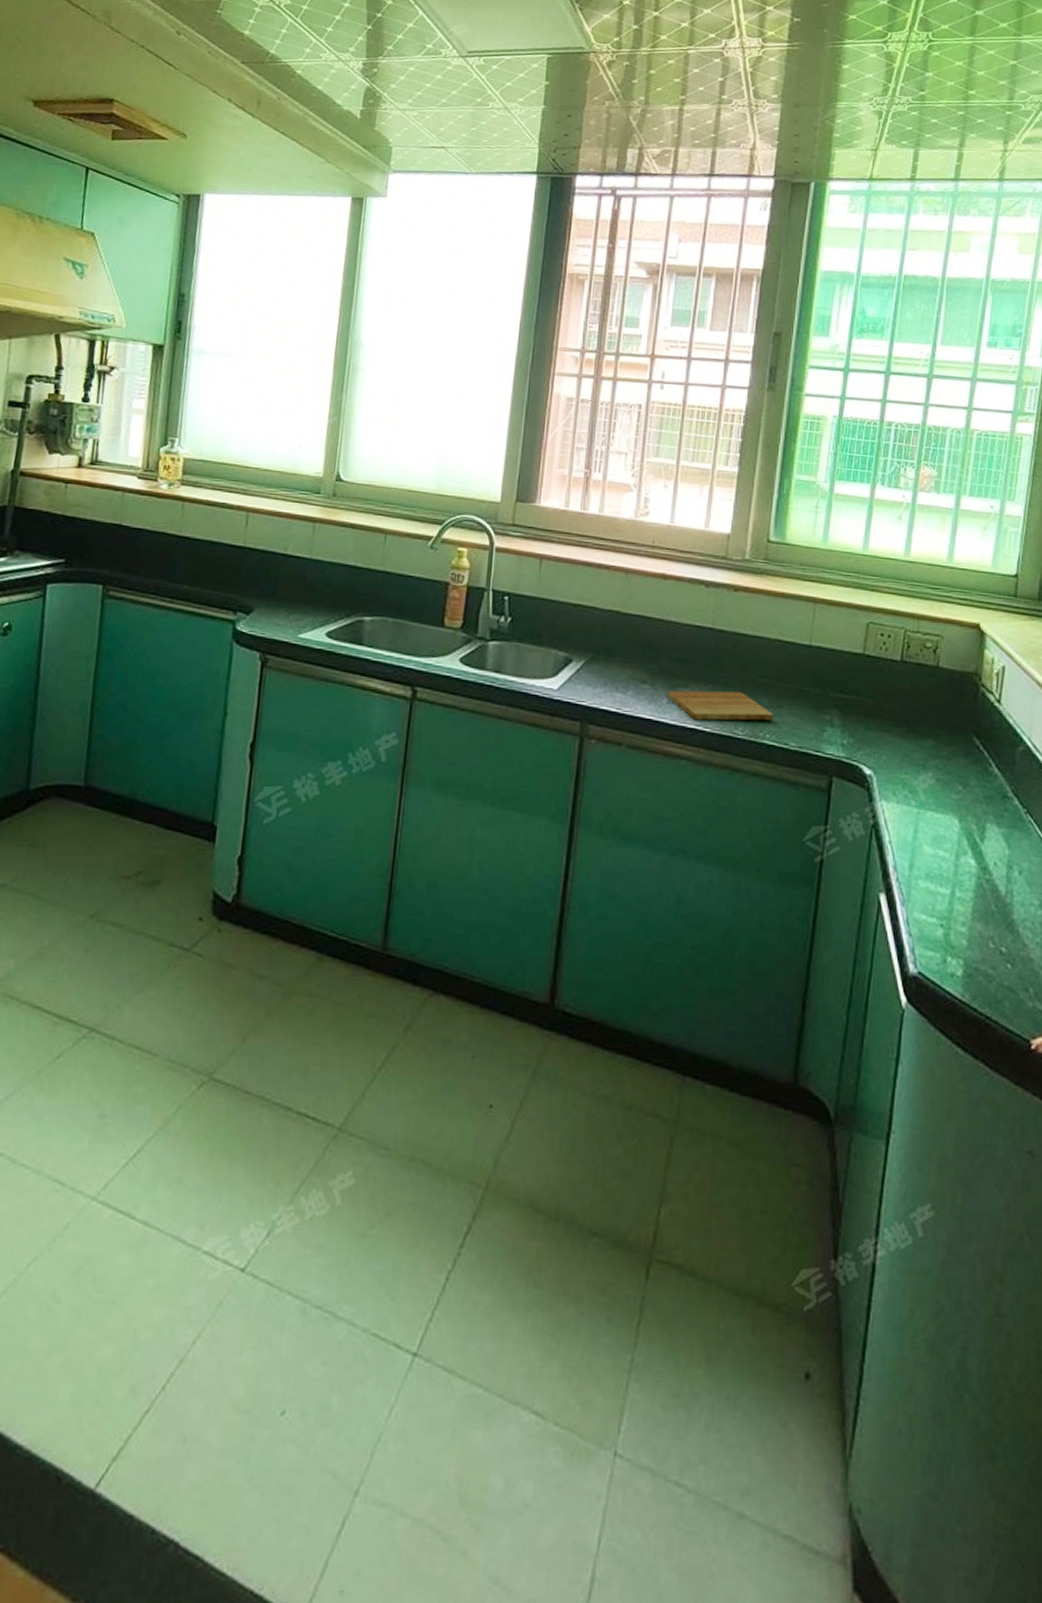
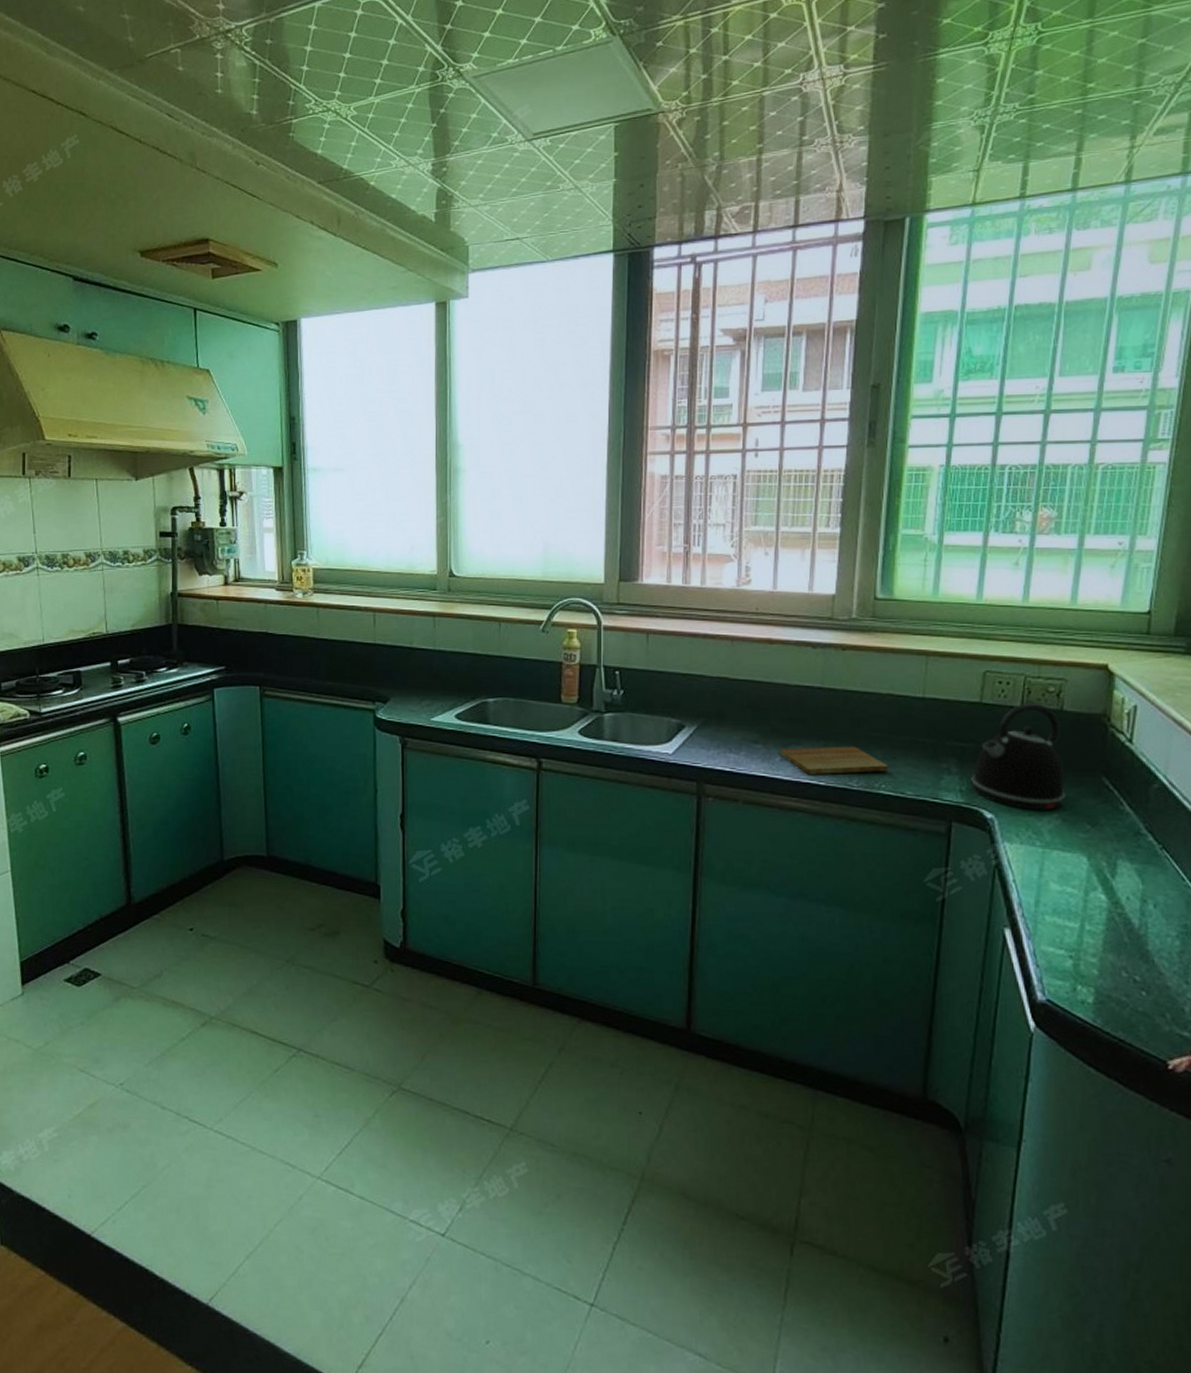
kettle: none [852,657,940,770] -> present [971,703,1066,811]

